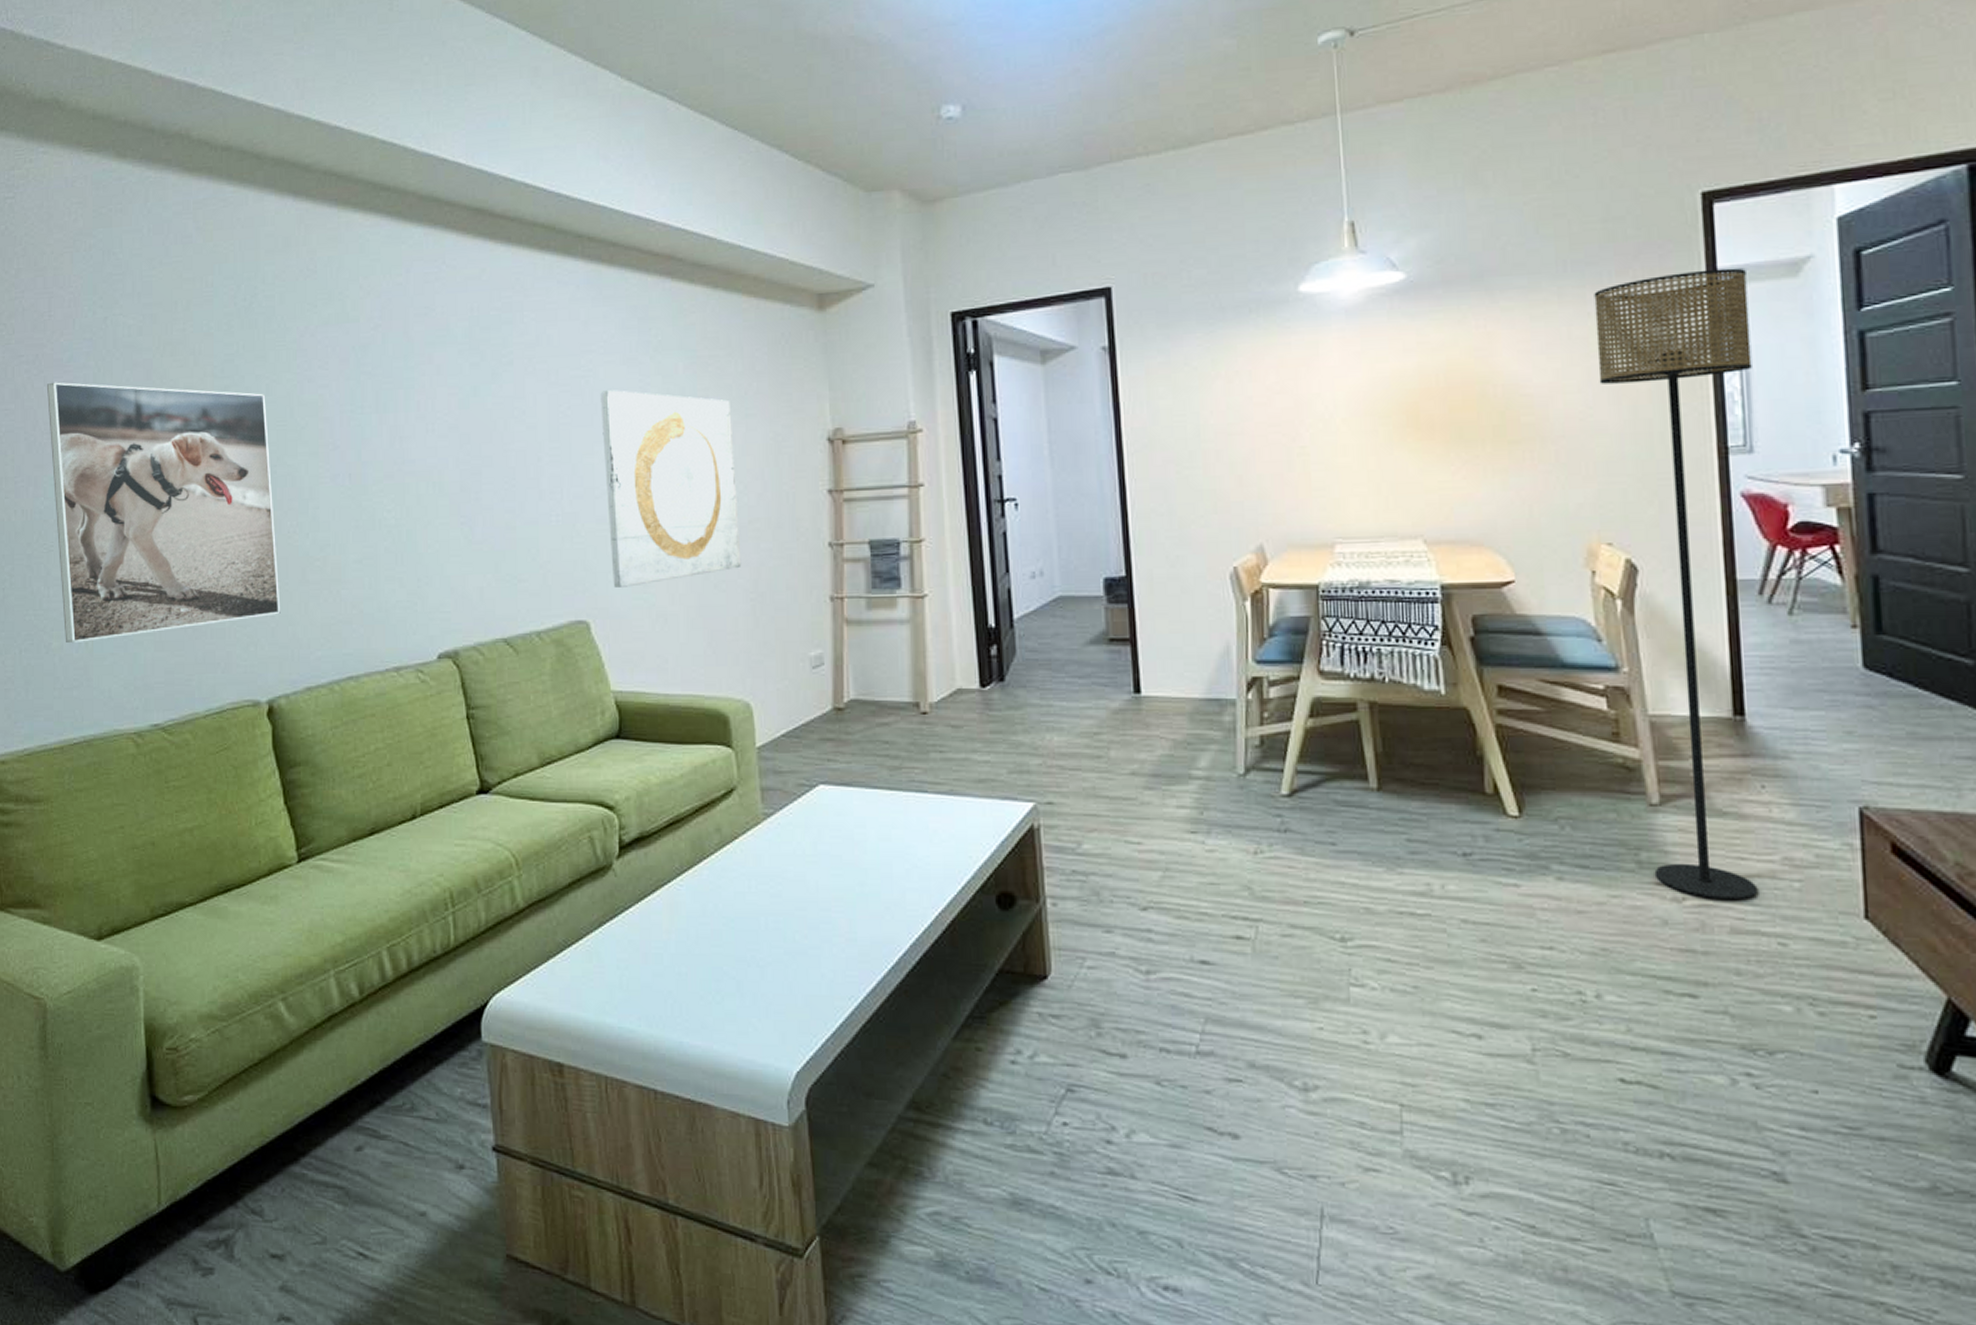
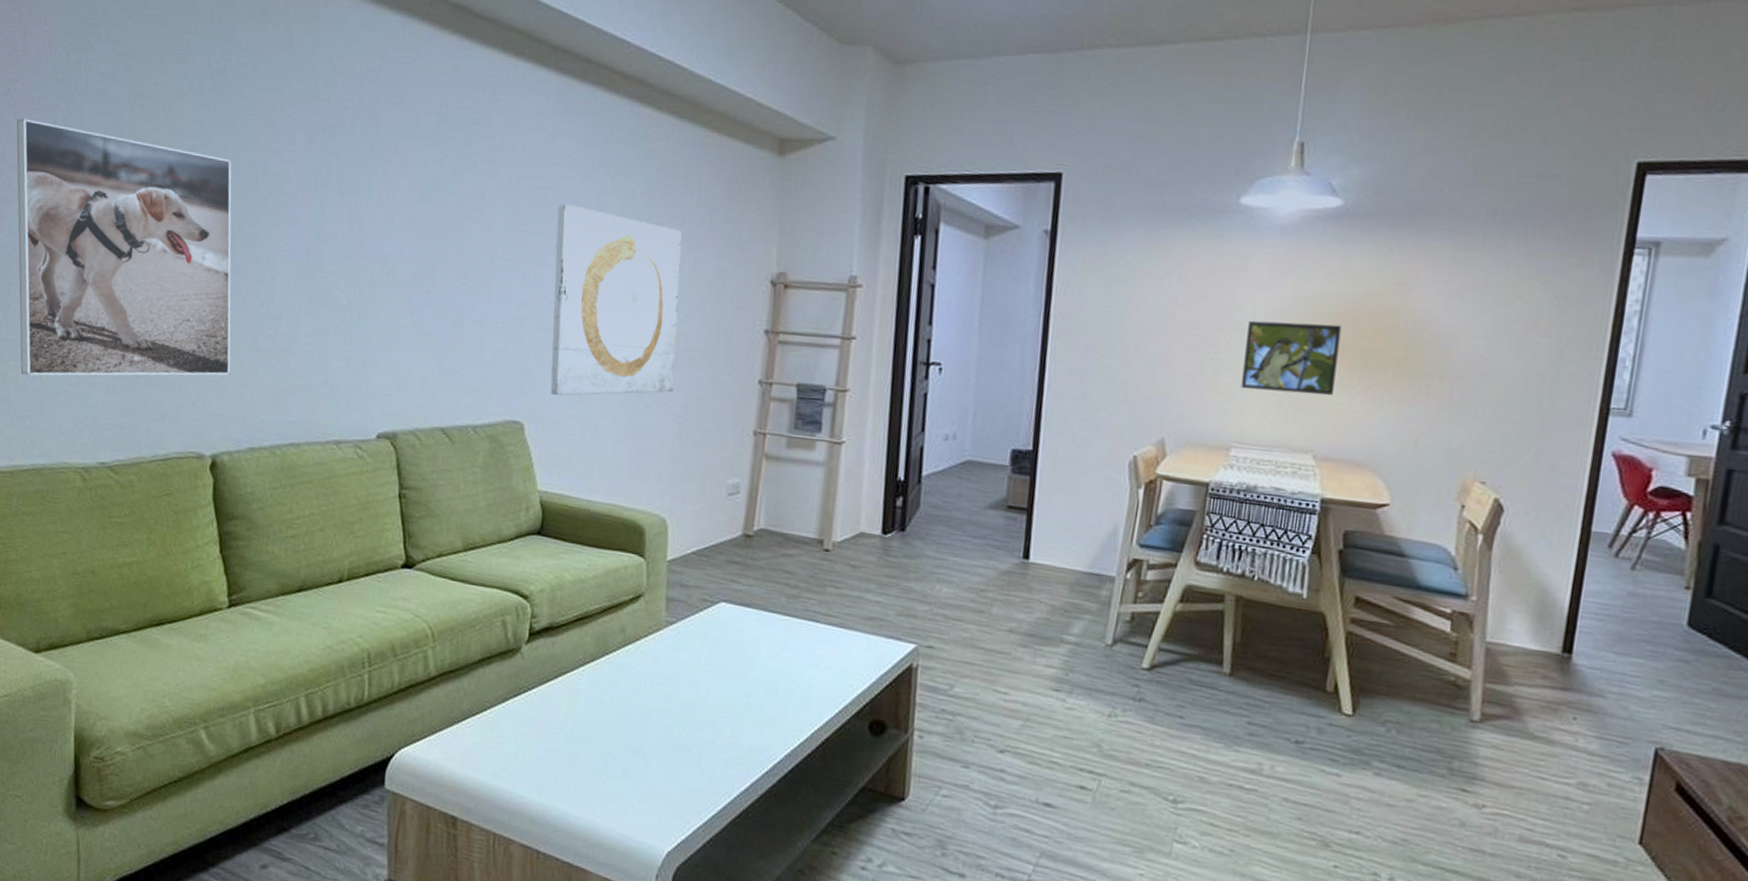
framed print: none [1329,401,1432,481] -> present [1241,320,1342,396]
floor lamp: present [1594,268,1758,901] -> none [1462,237,1662,815]

